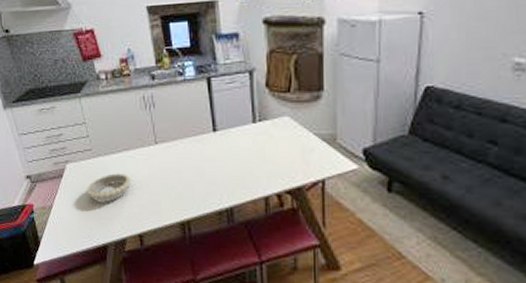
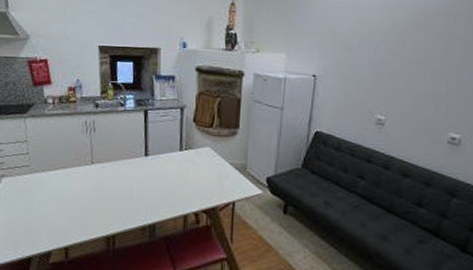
decorative bowl: present [86,173,132,203] -> none [18,188,65,216]

